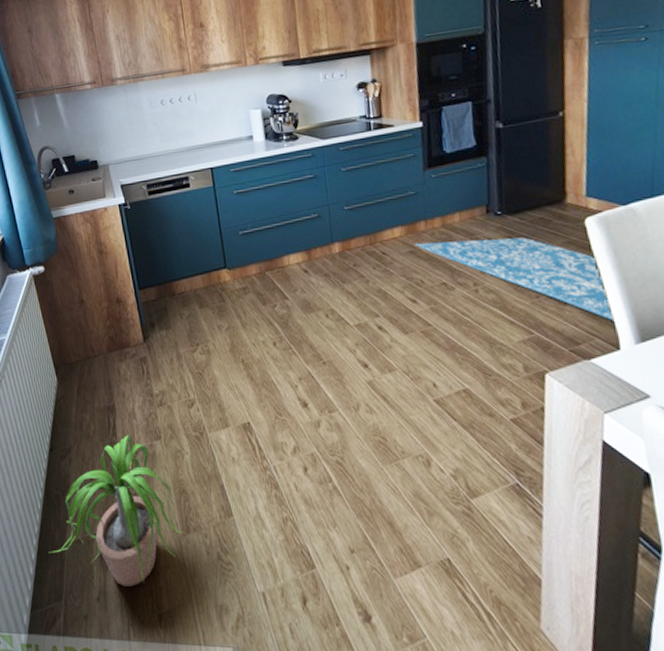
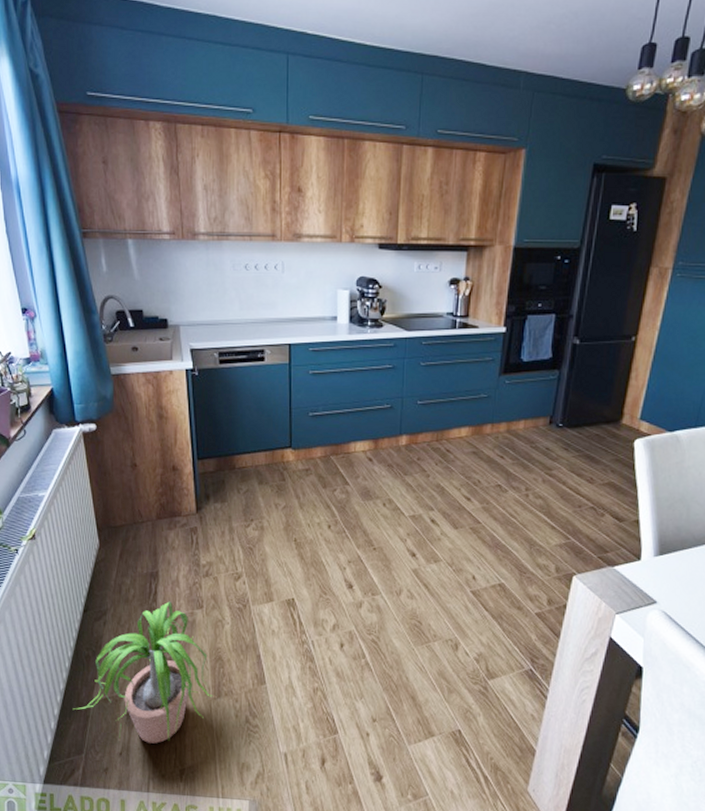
rug: present [414,237,615,322] -> none [478,444,641,535]

